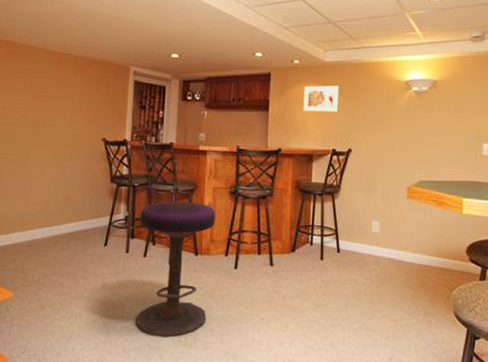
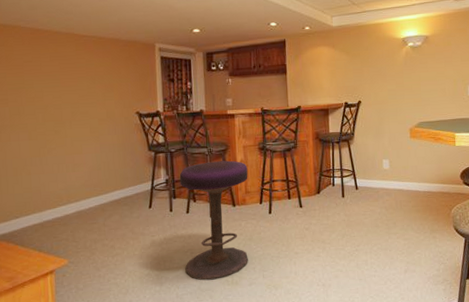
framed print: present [303,85,339,112] -> none [316,47,347,72]

